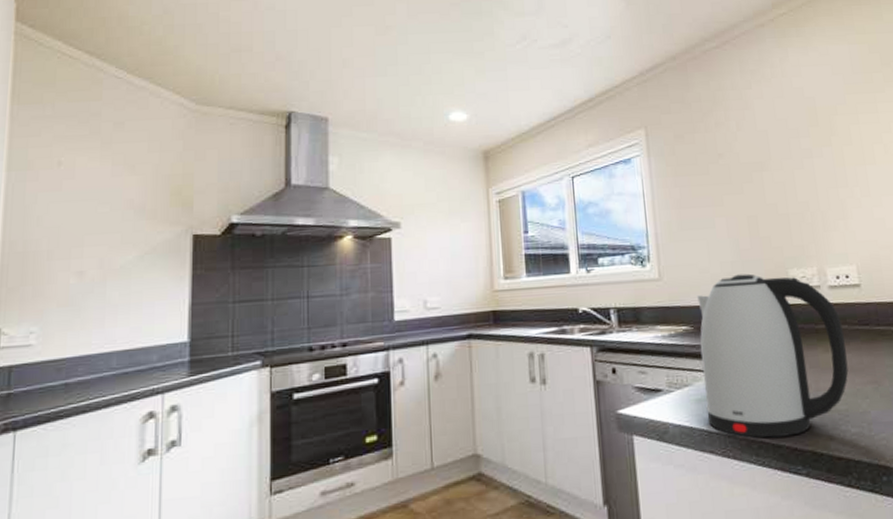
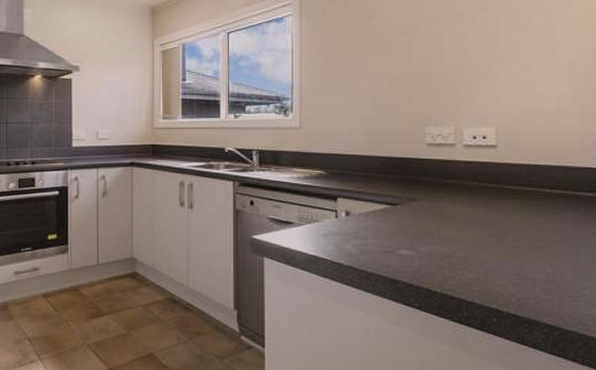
kettle: present [697,273,849,438] -> none [331,128,474,274]

